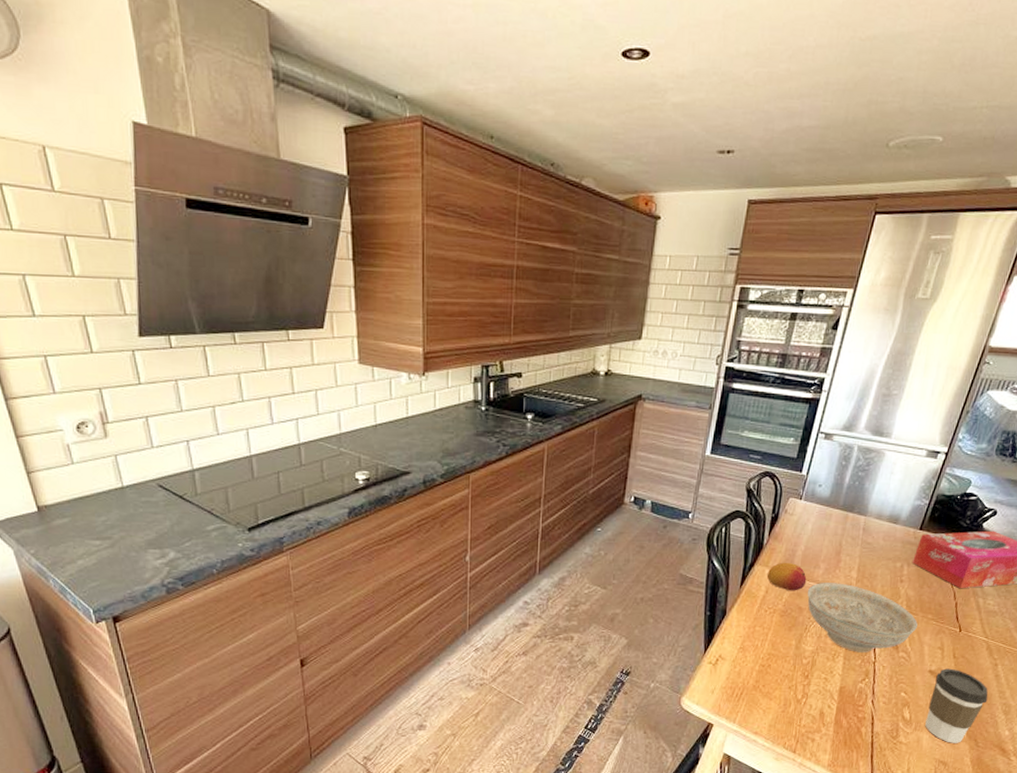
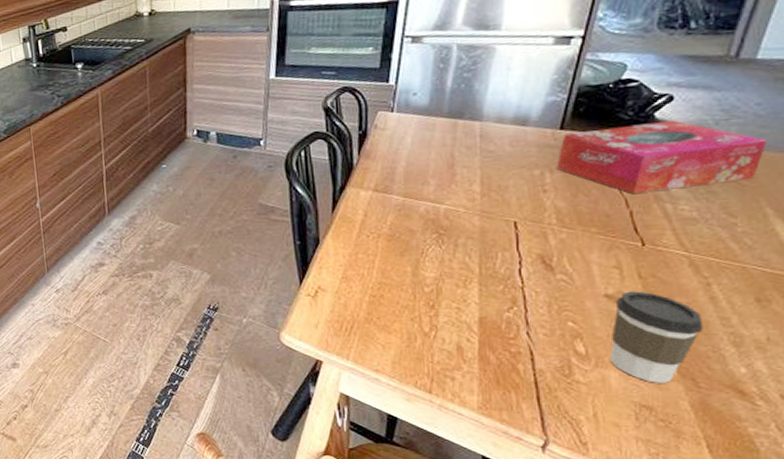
fruit: present [766,562,807,591] -> none [362,181,415,213]
decorative bowl: present [807,583,918,652] -> none [418,199,577,277]

